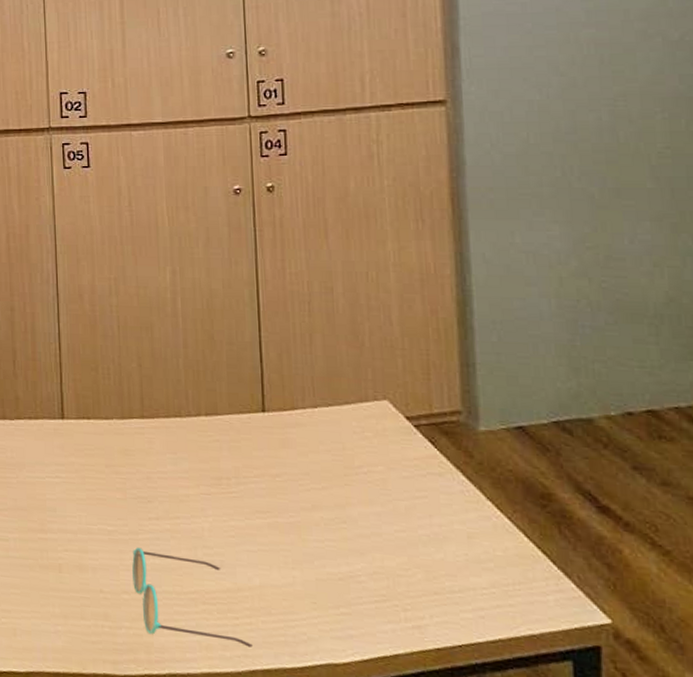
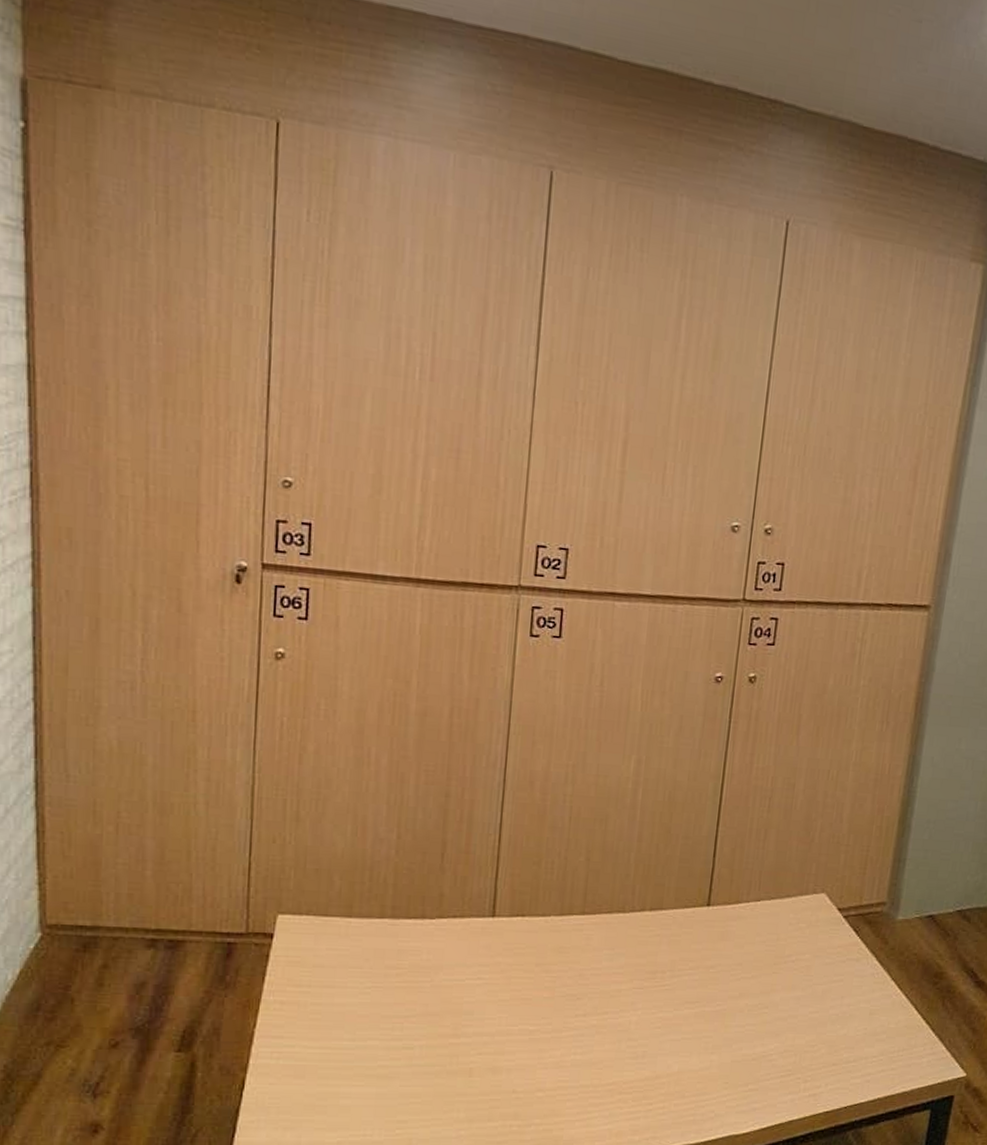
eyeglasses: present [132,547,253,648] -> none [549,1045,662,1129]

